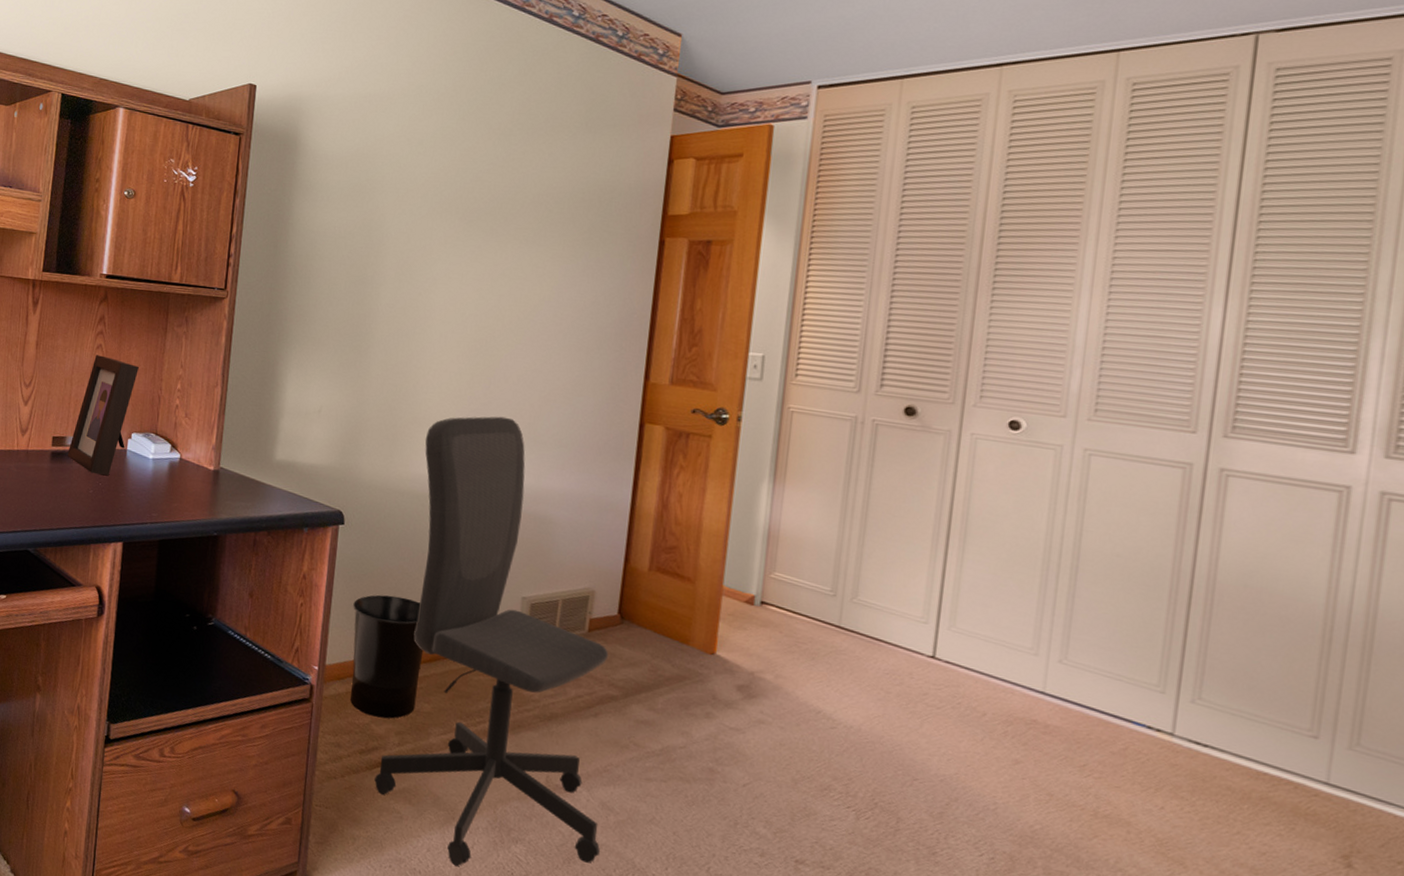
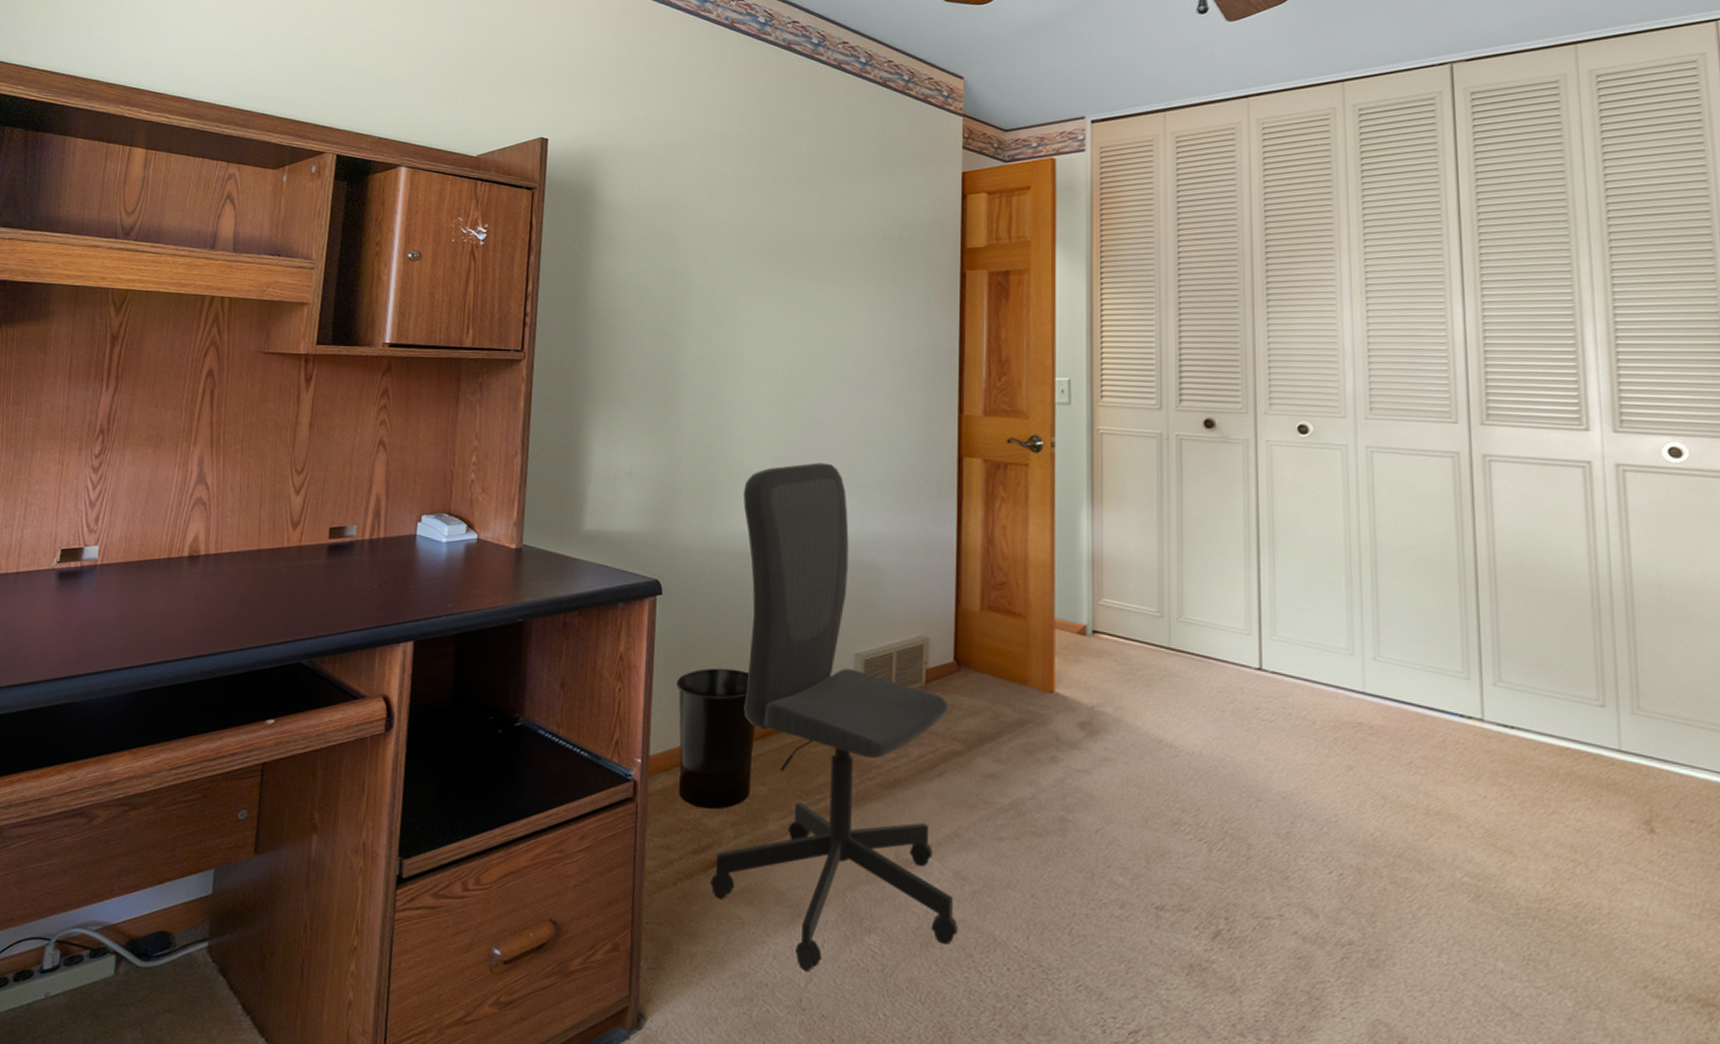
picture frame: present [67,355,139,476] -> none [347,432,428,567]

